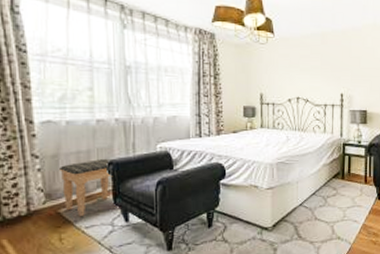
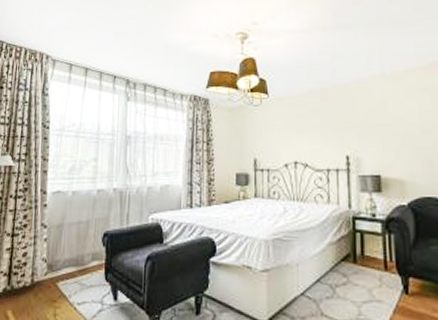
footstool: present [58,158,113,217] -> none [61,229,108,292]

